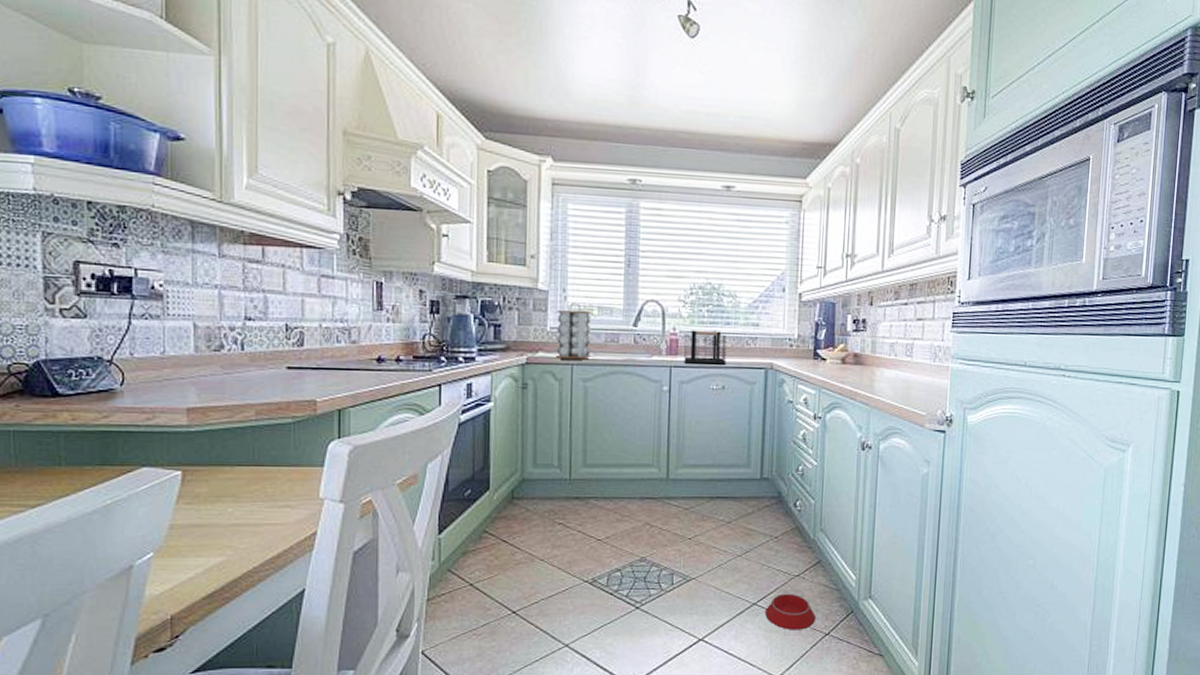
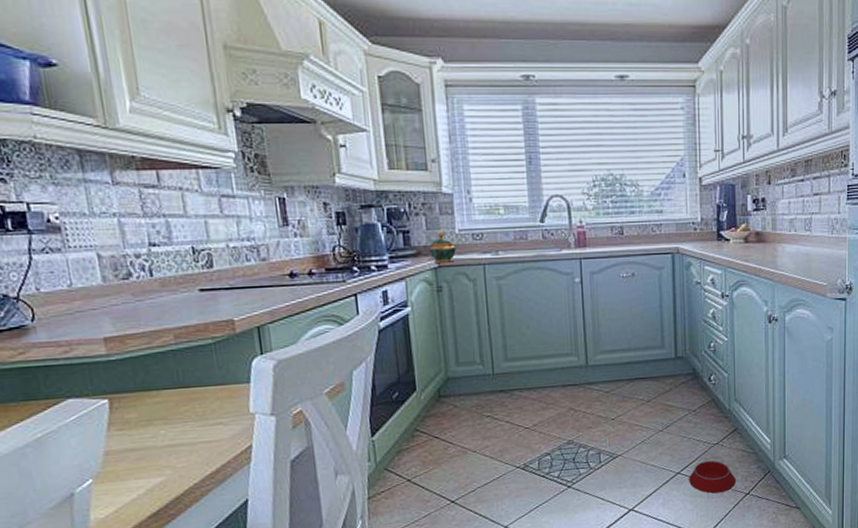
decorative jar: none [517,328,546,360] -> present [428,231,456,263]
spice rack: present [556,302,592,361] -> none [463,203,503,261]
dish rack: present [684,330,727,366] -> none [591,220,634,256]

